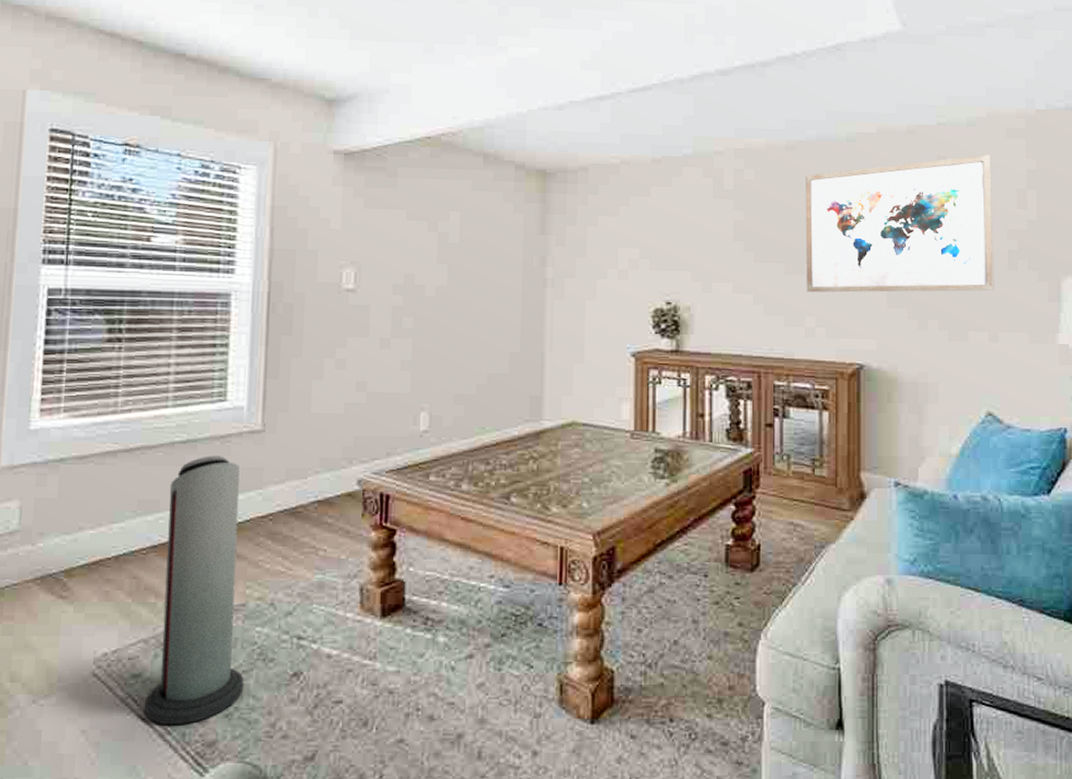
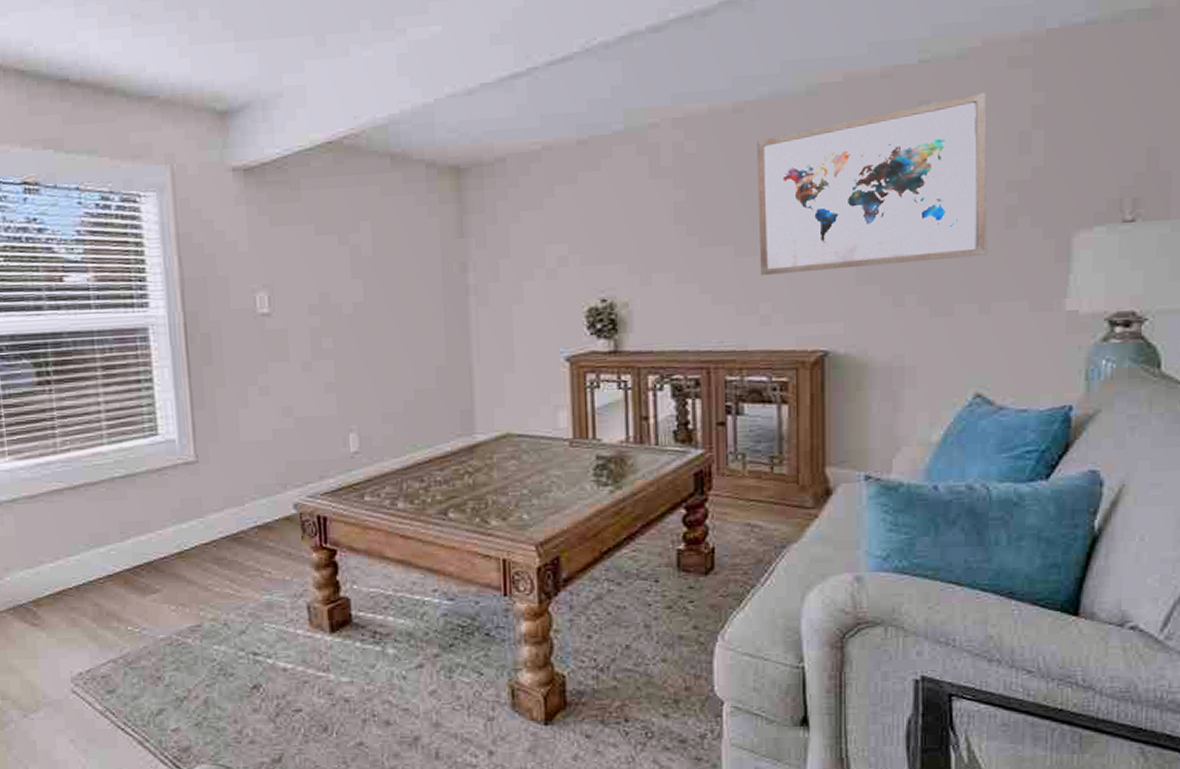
air purifier: present [144,455,245,725] -> none [116,488,209,734]

